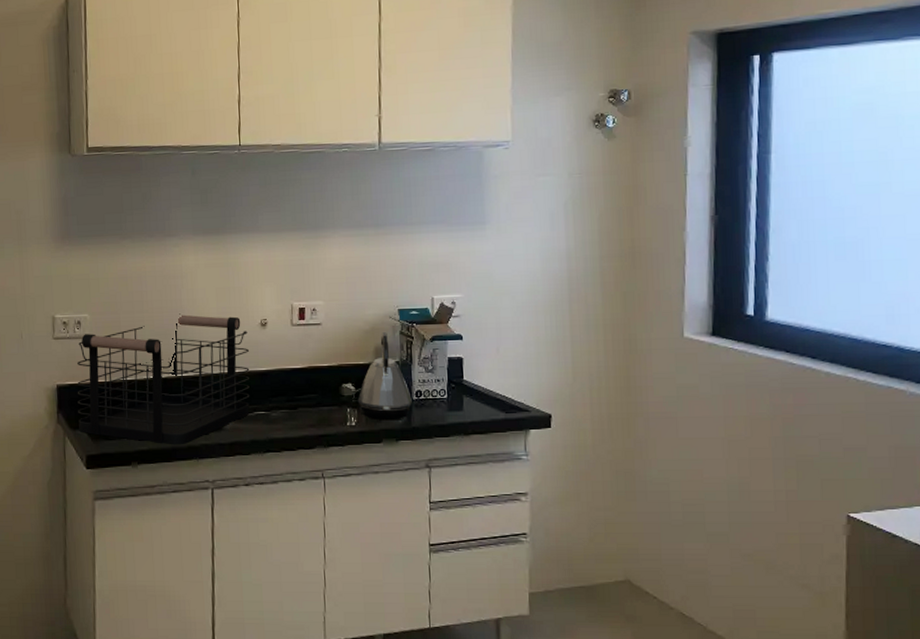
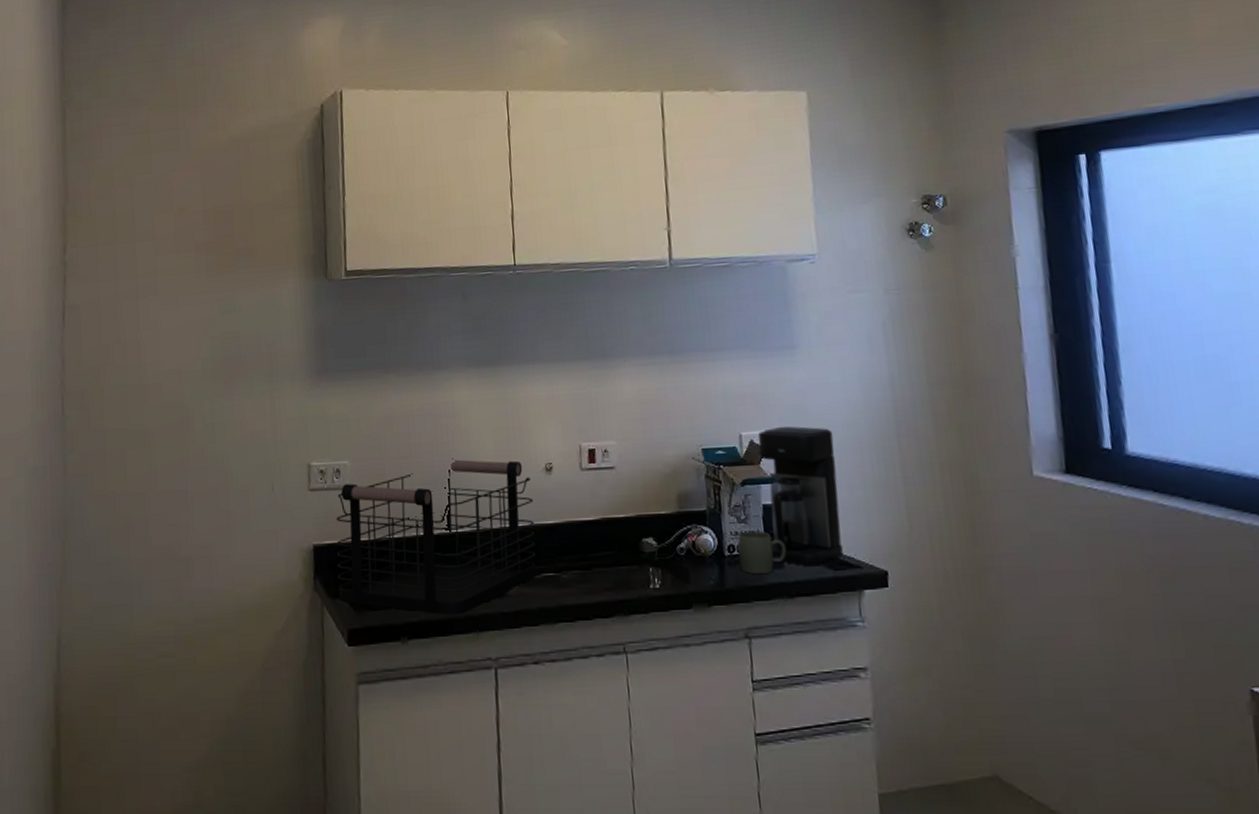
kettle: present [357,332,412,421] -> none [660,476,724,582]
mug: none [423,379,466,415] -> present [737,530,787,574]
coffee maker: none [447,291,514,410] -> present [758,426,843,567]

